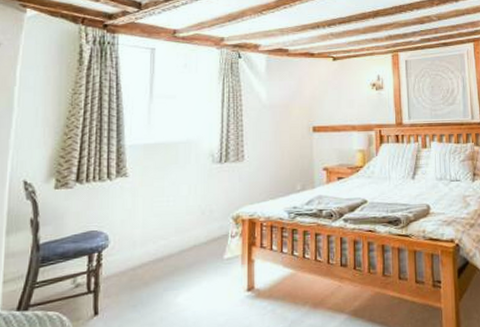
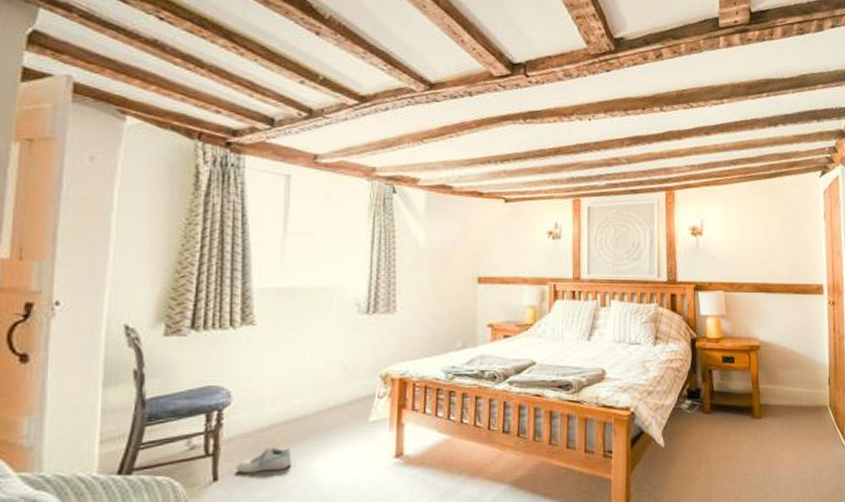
shoe: none [113,283,159,308] -> present [236,446,292,474]

